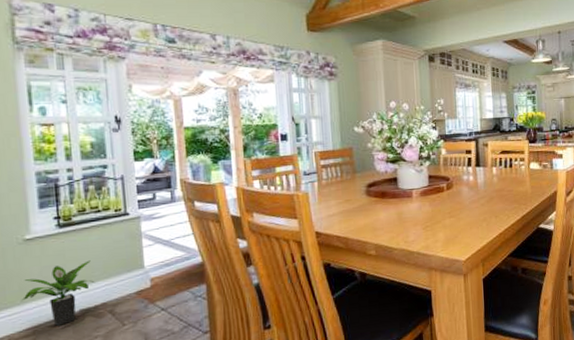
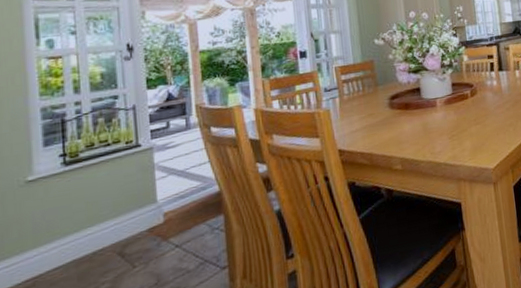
potted plant: present [21,260,94,326] -> none [21,198,102,275]

